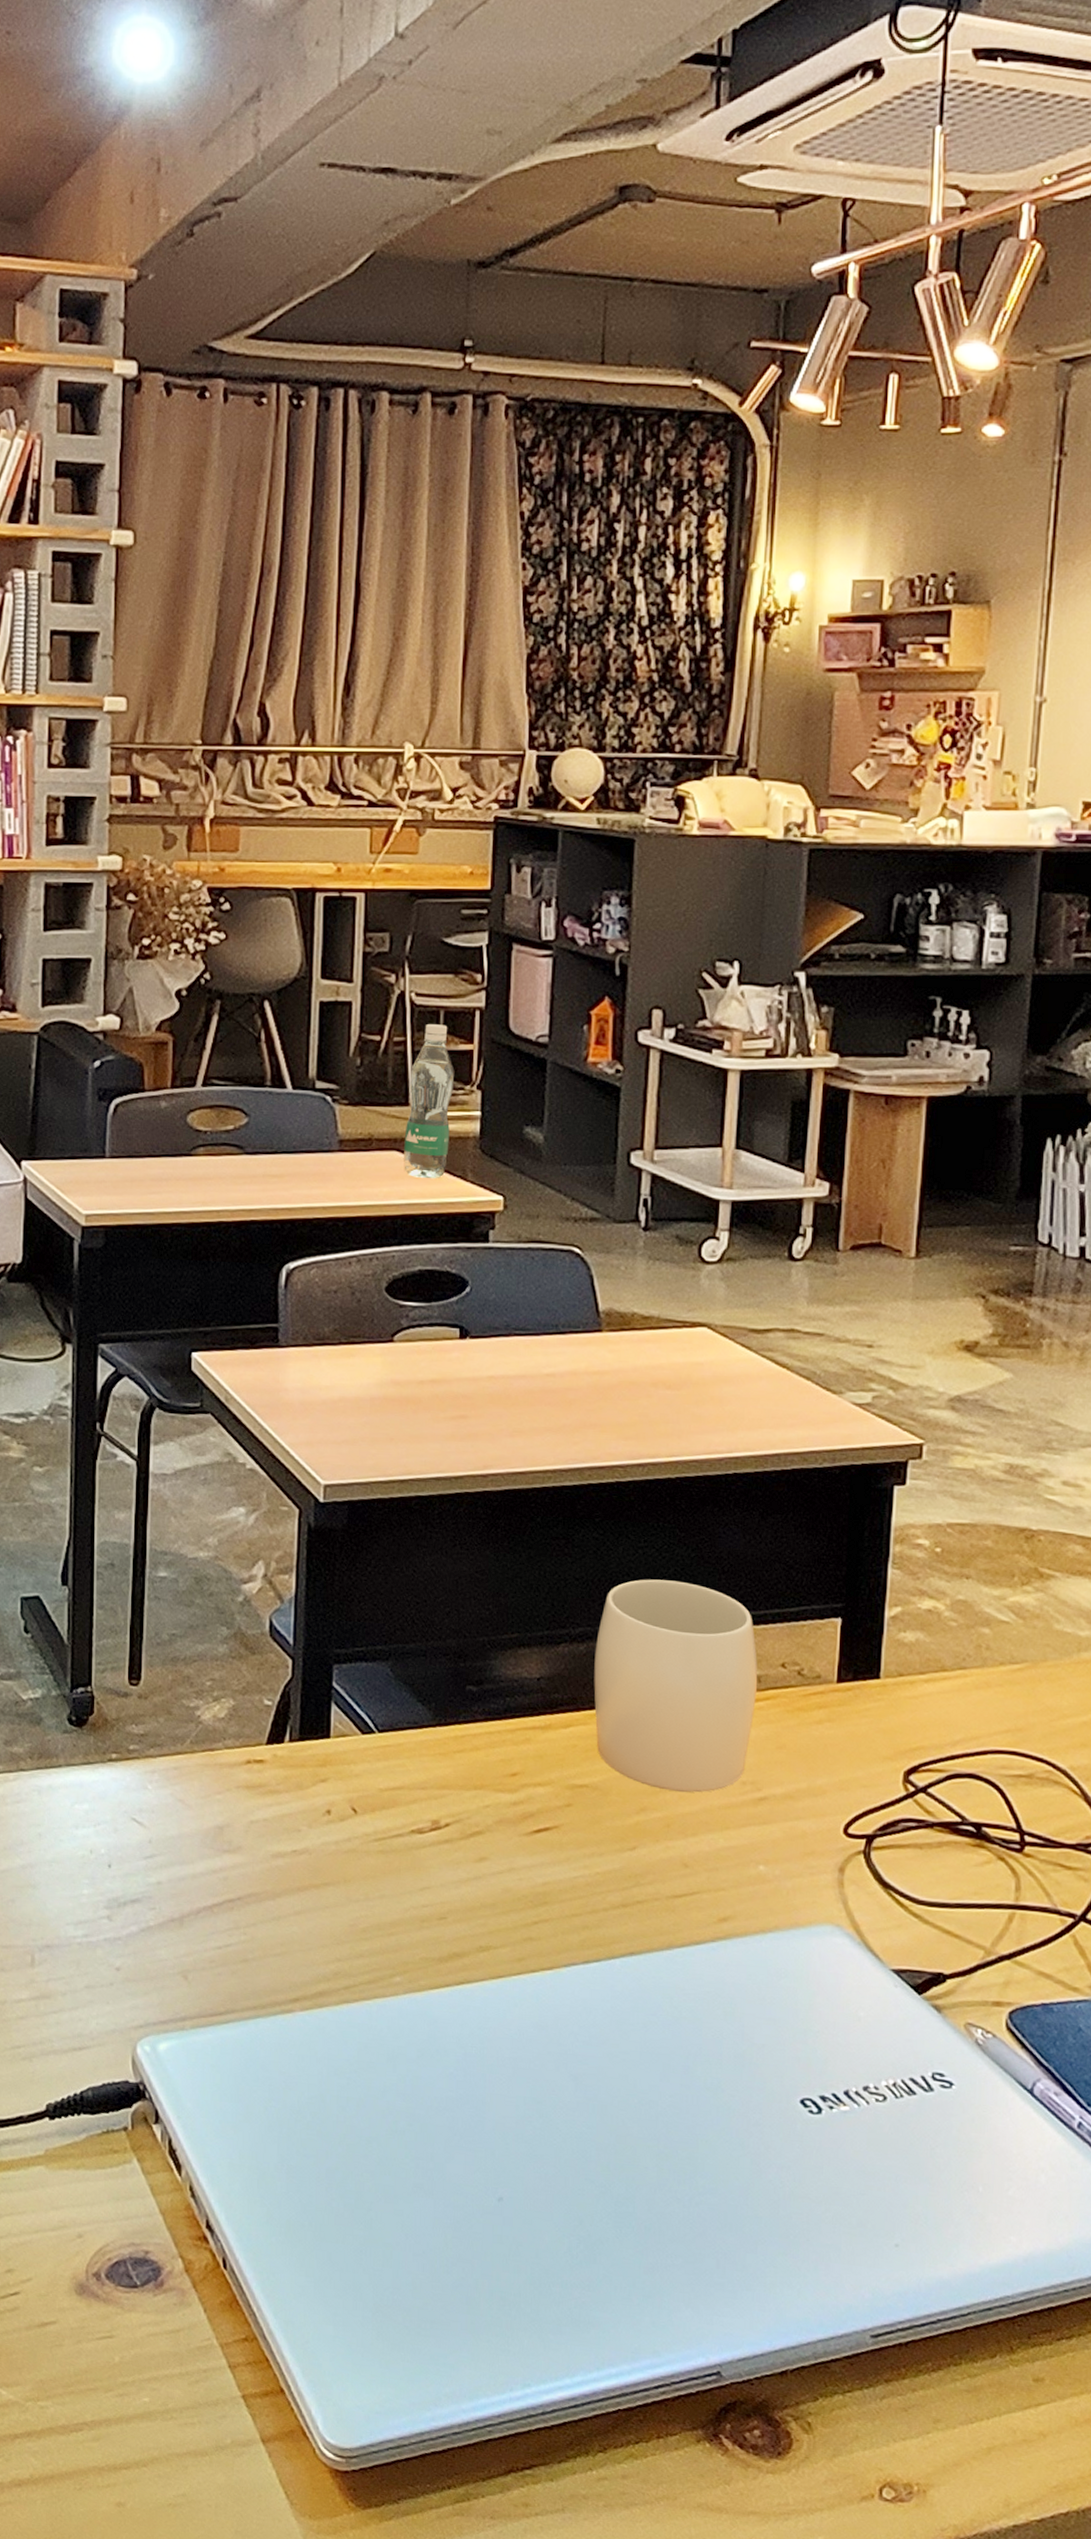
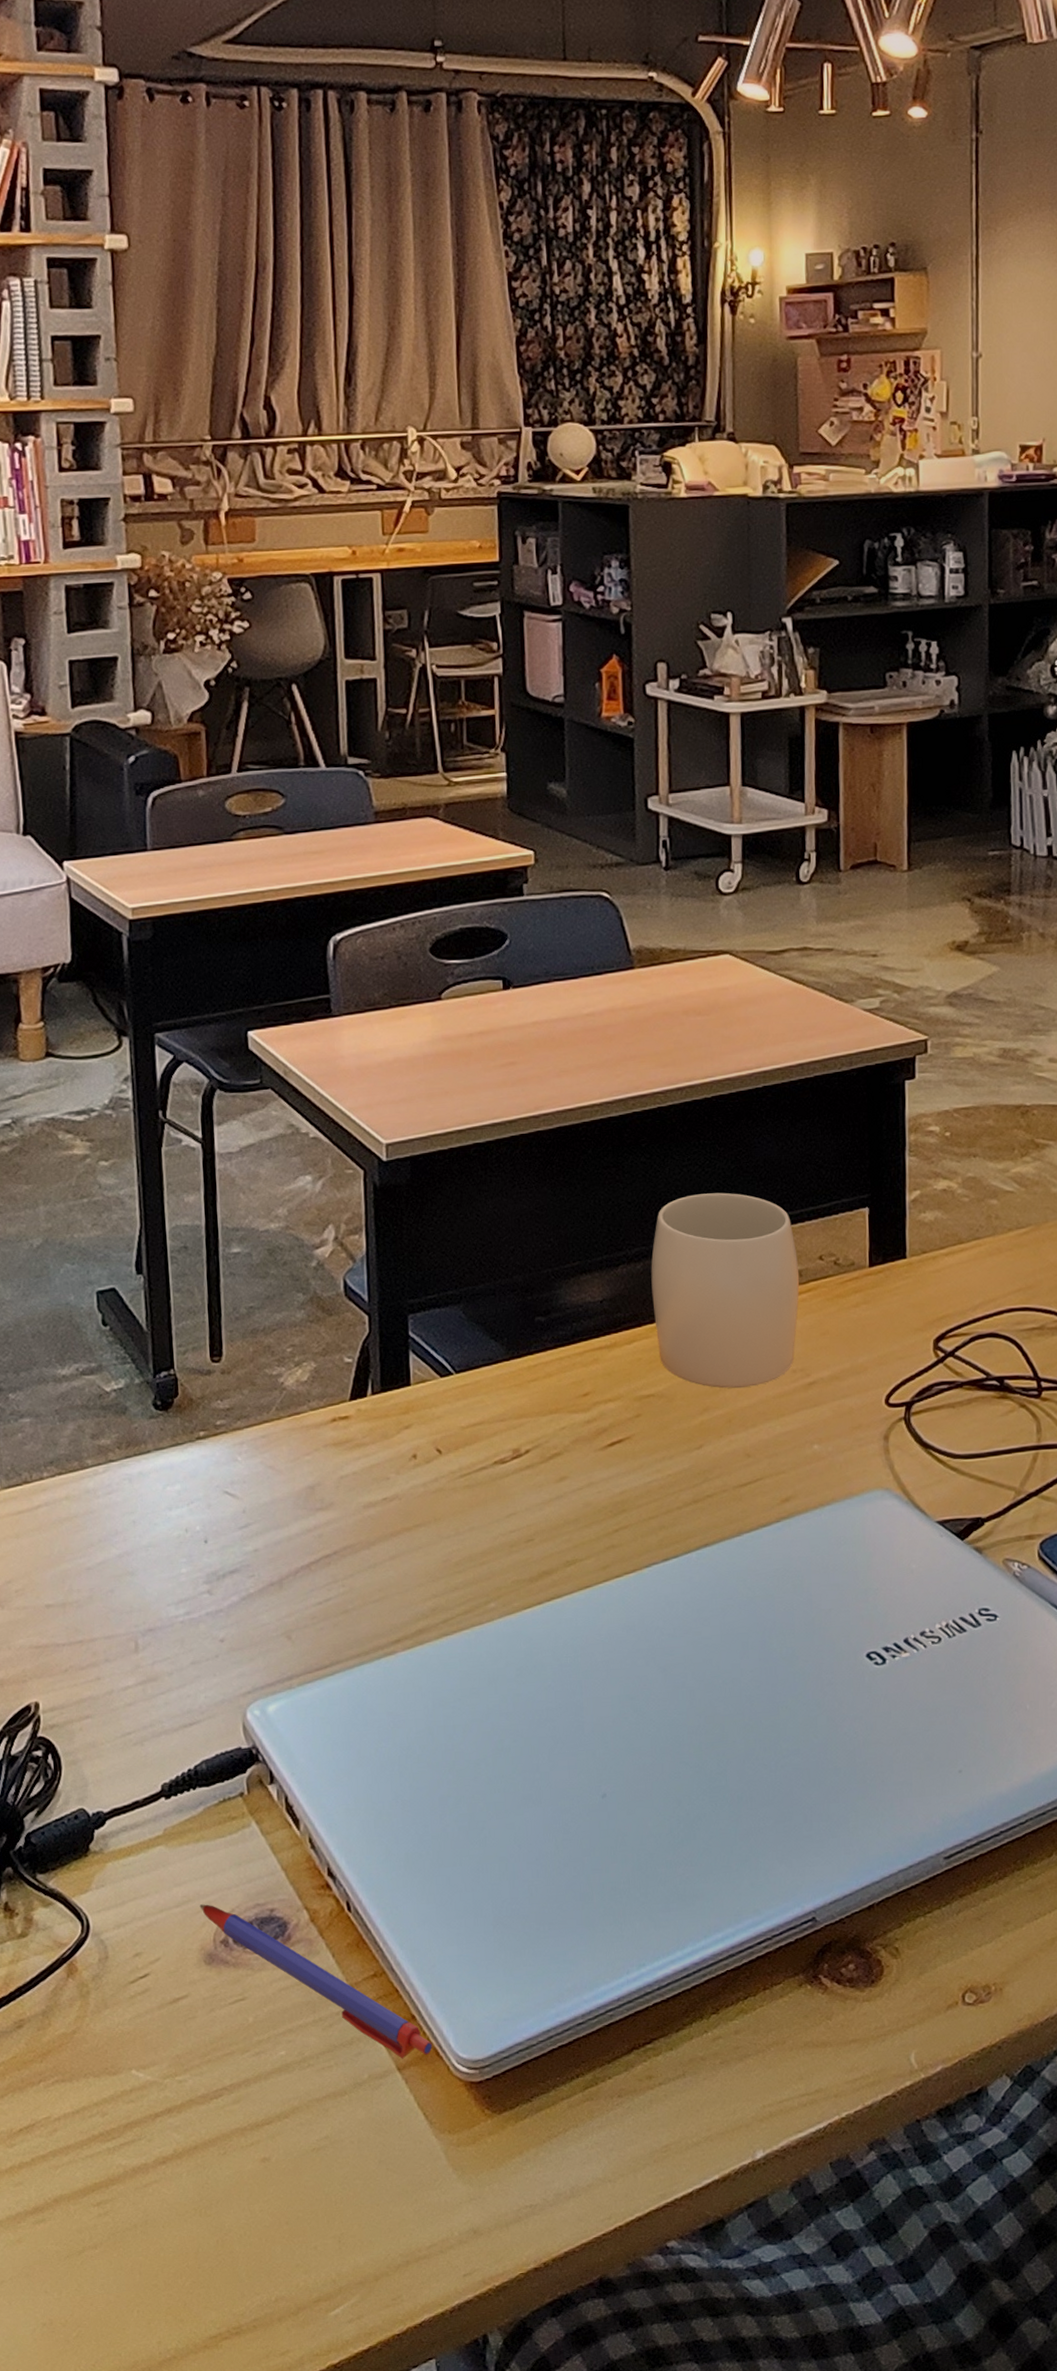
pen: none [75,2232,299,2433] -> present [199,1904,432,2059]
bottle: present [403,1024,455,1179] -> none [436,693,480,841]

